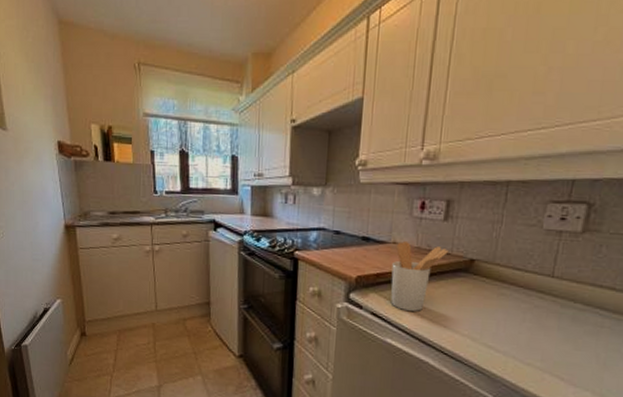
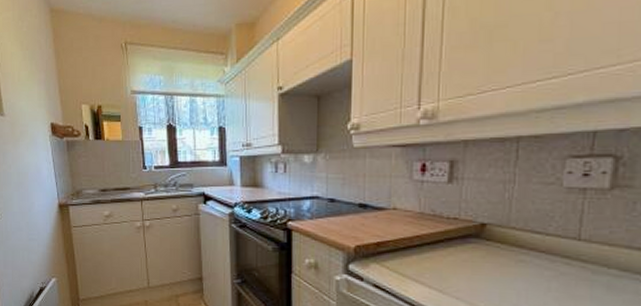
utensil holder: present [390,241,448,311] -> none [393,207,455,282]

